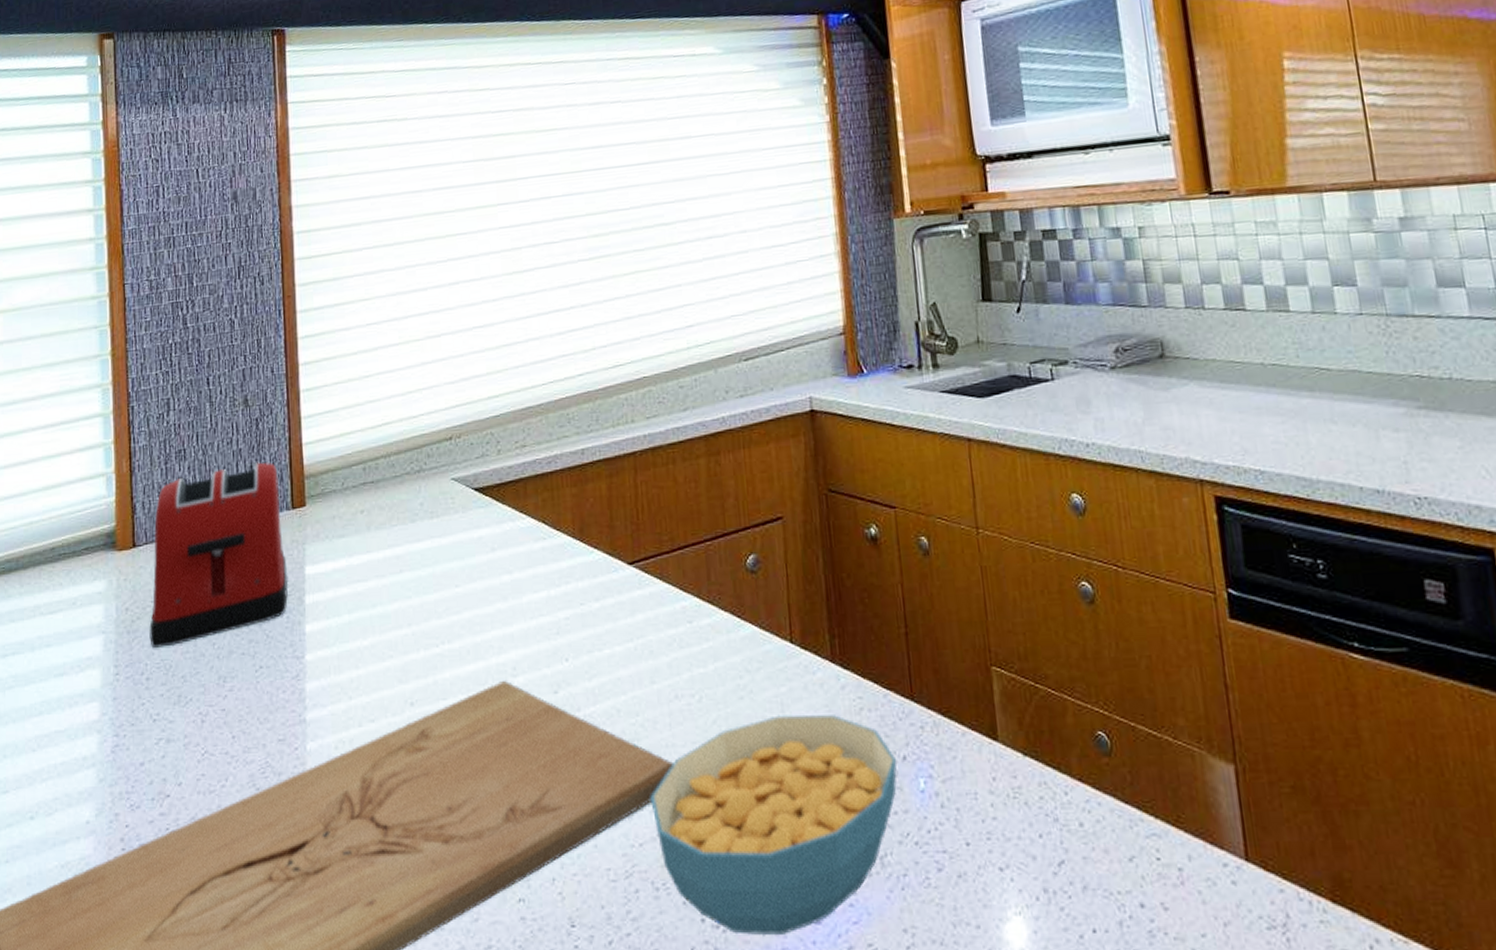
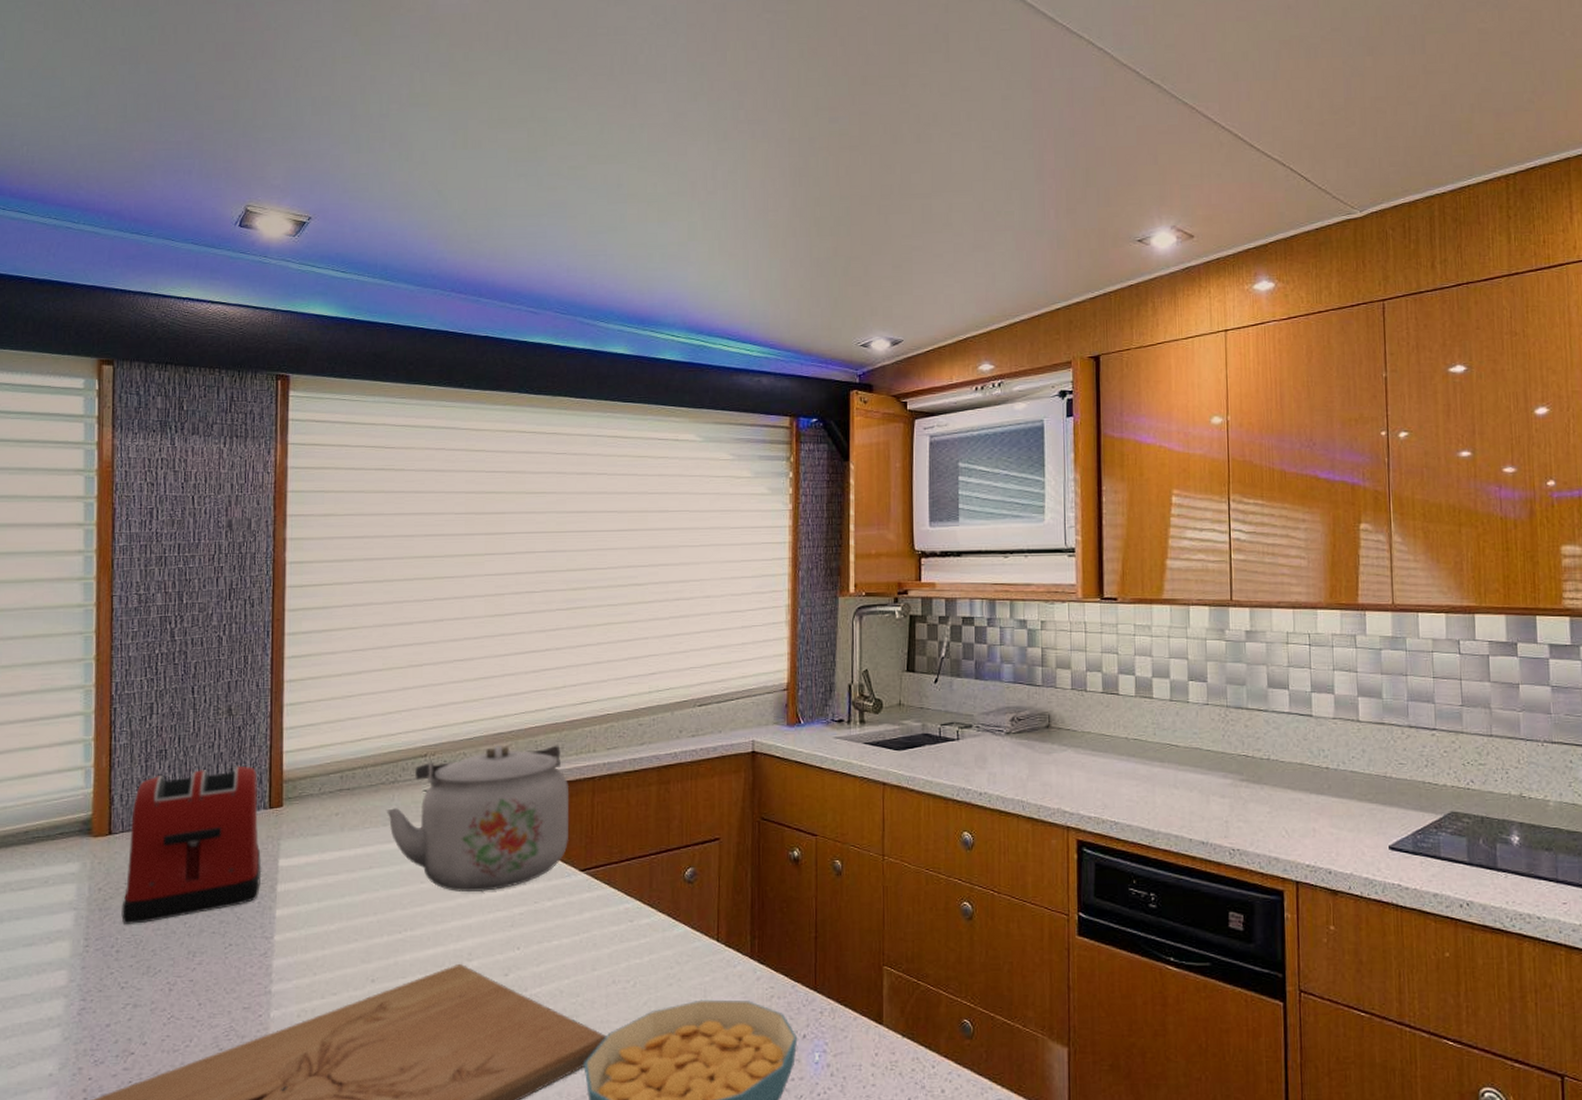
kettle: none [412,417,613,595] -> present [385,744,570,893]

